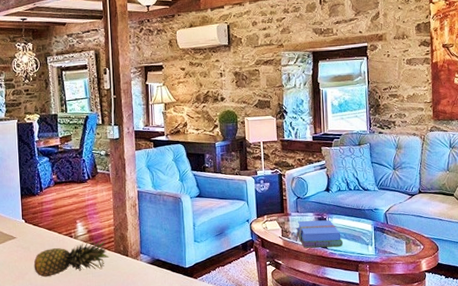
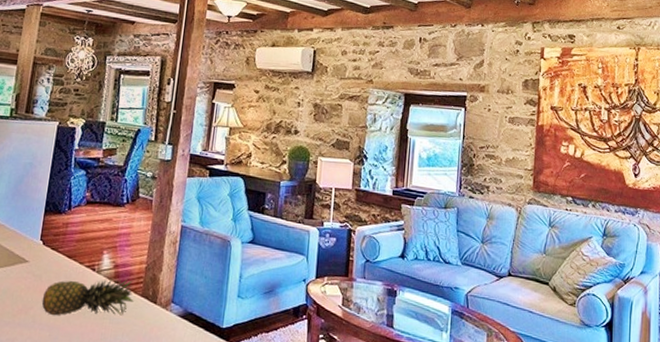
books: present [296,220,344,248] -> none [359,289,414,328]

